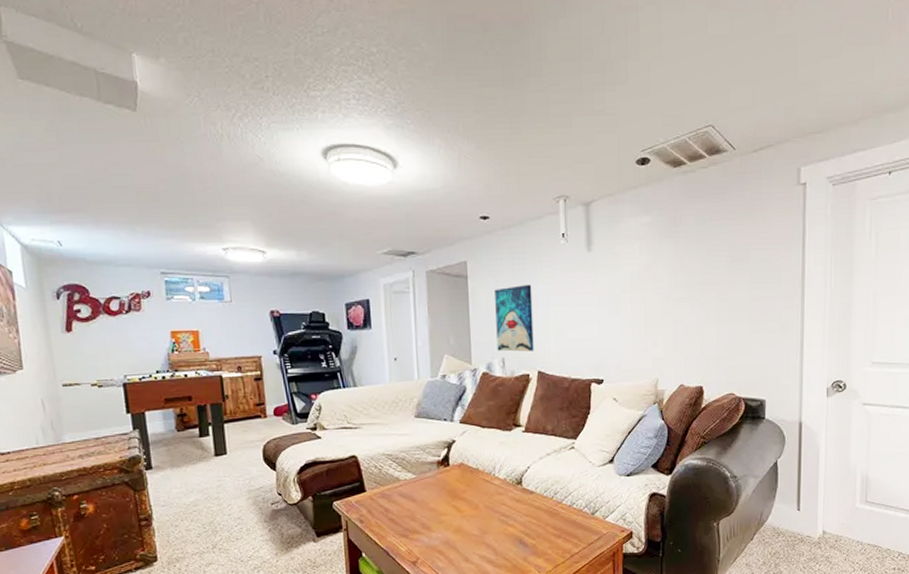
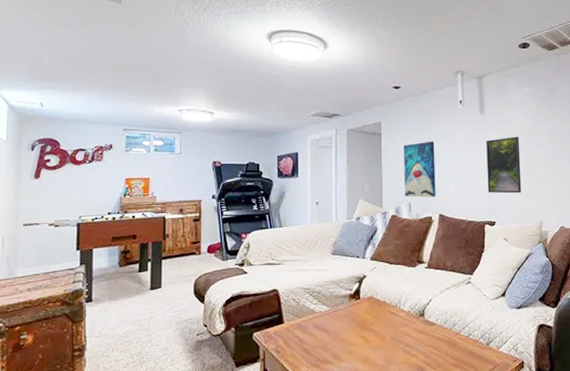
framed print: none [594,278,635,347] -> present [486,136,522,194]

